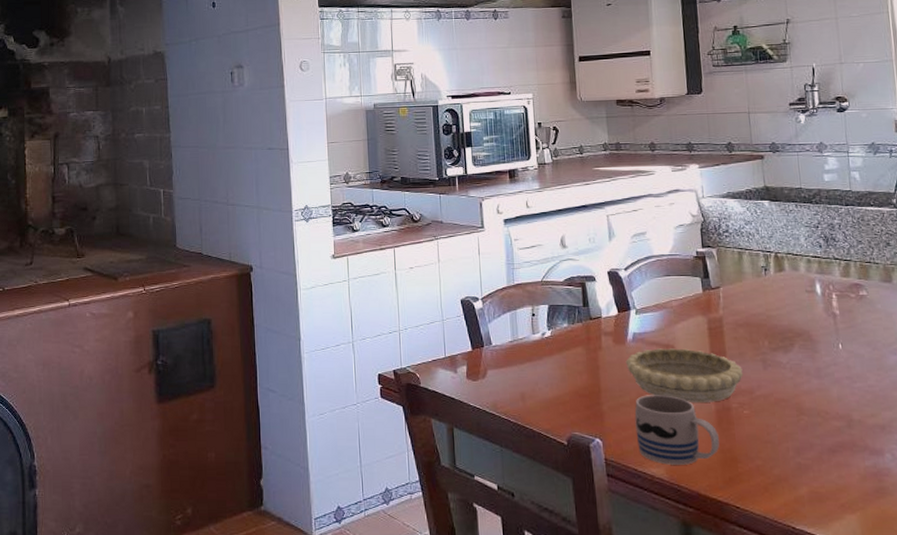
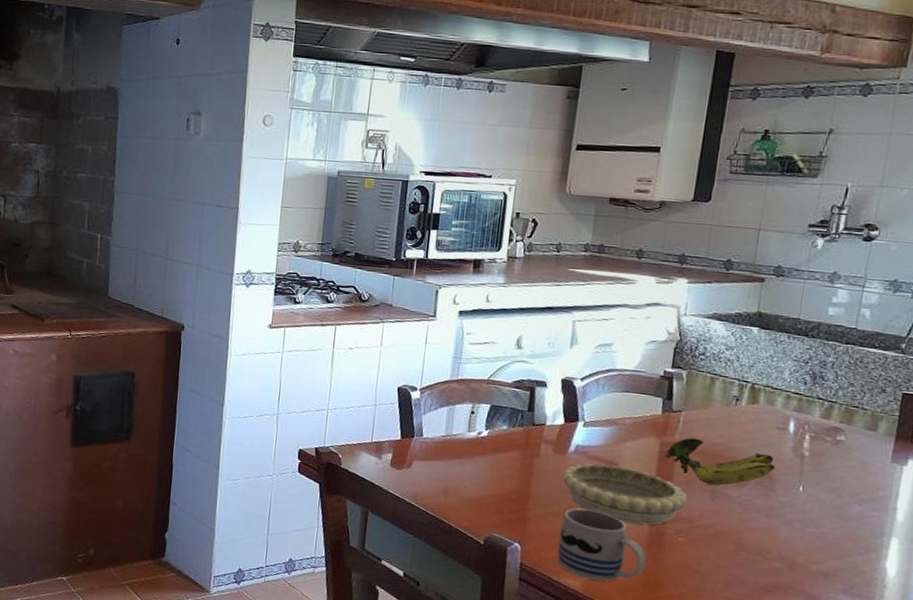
banana: none [713,311,813,354] -> present [664,438,775,486]

